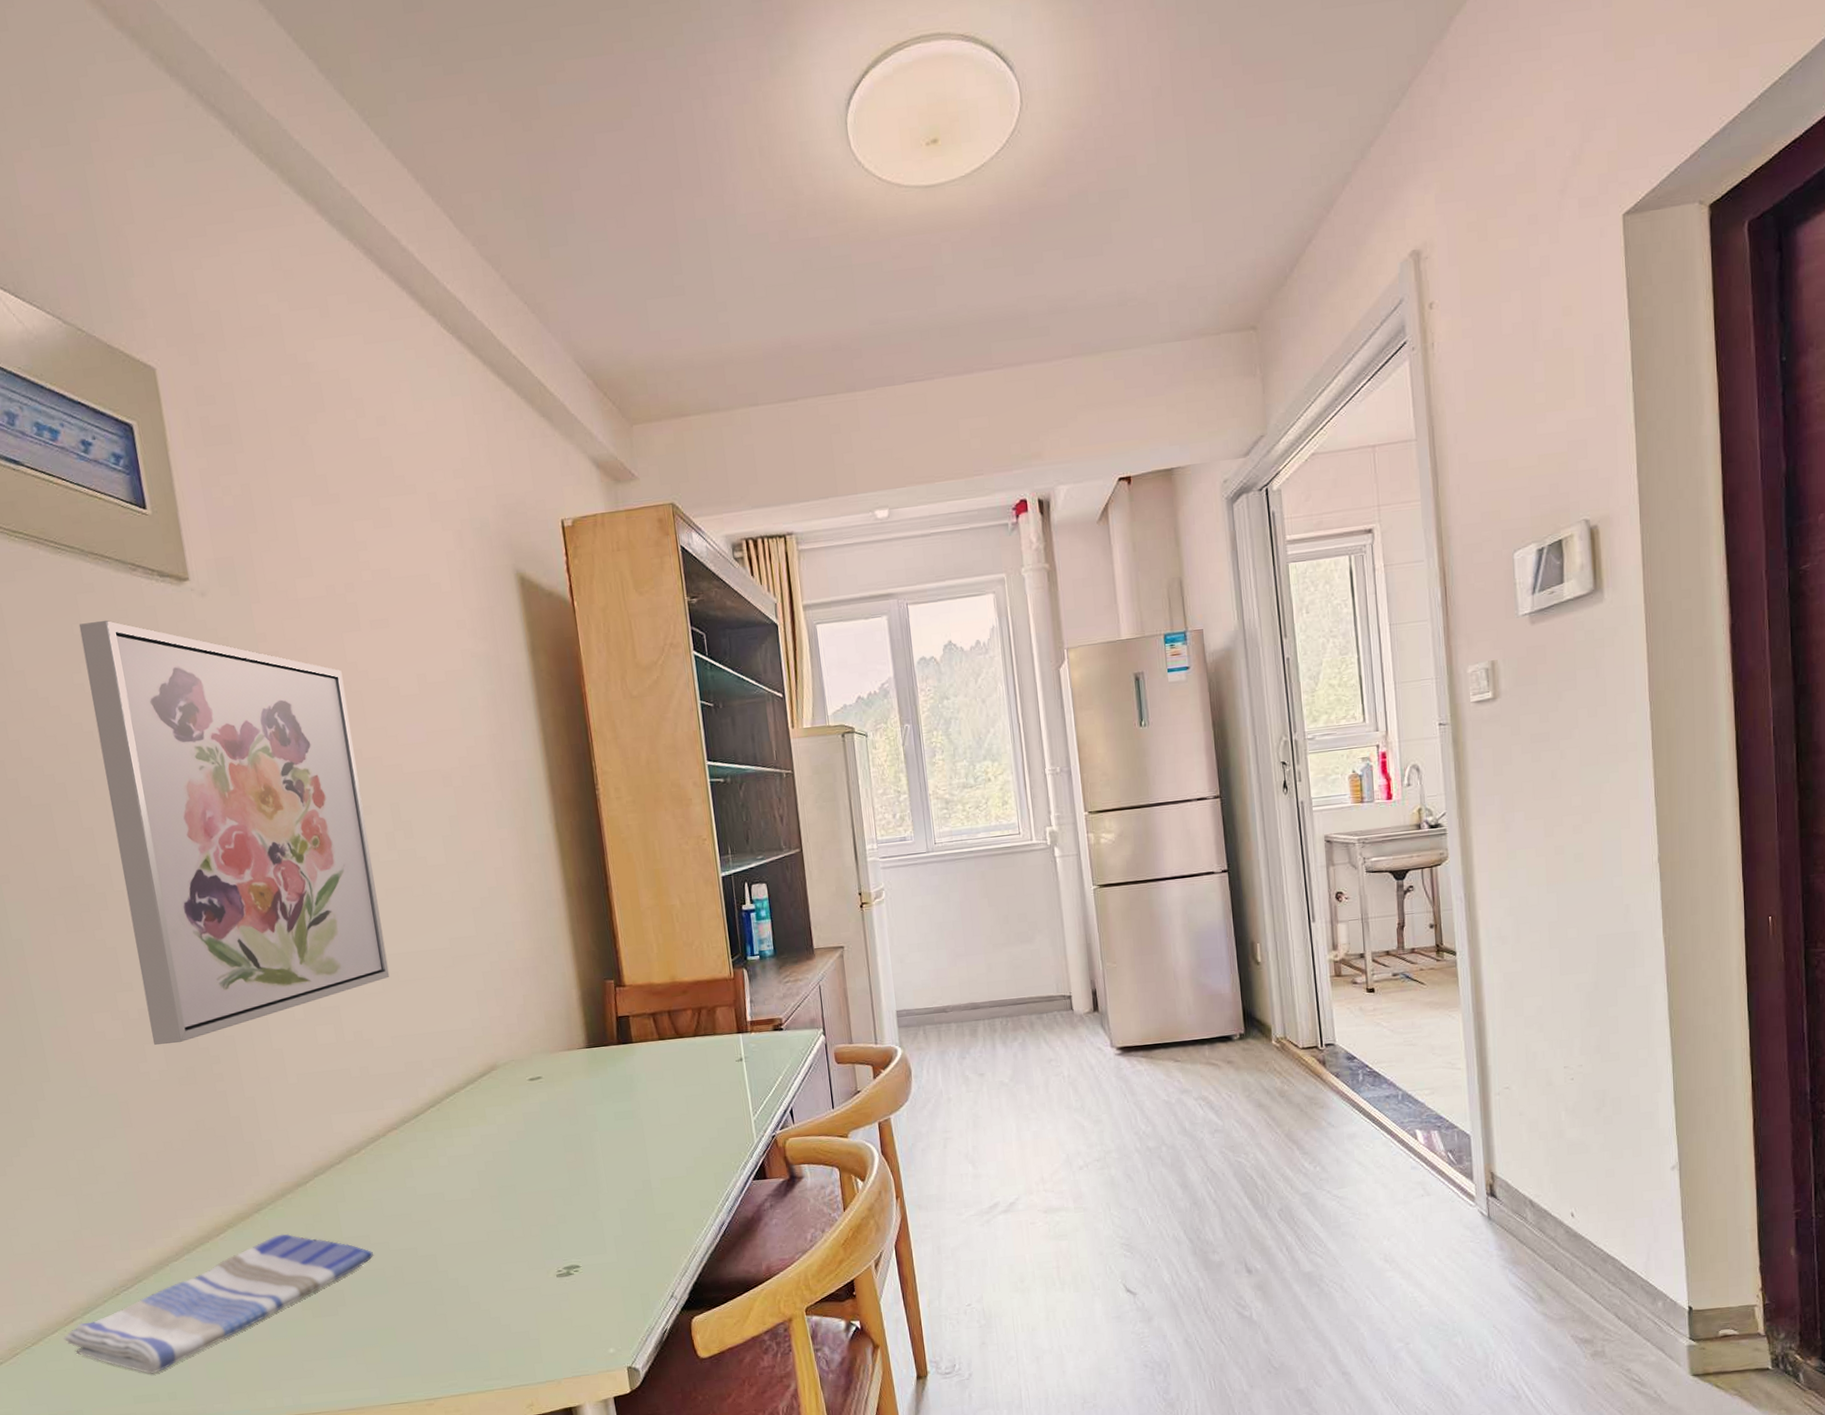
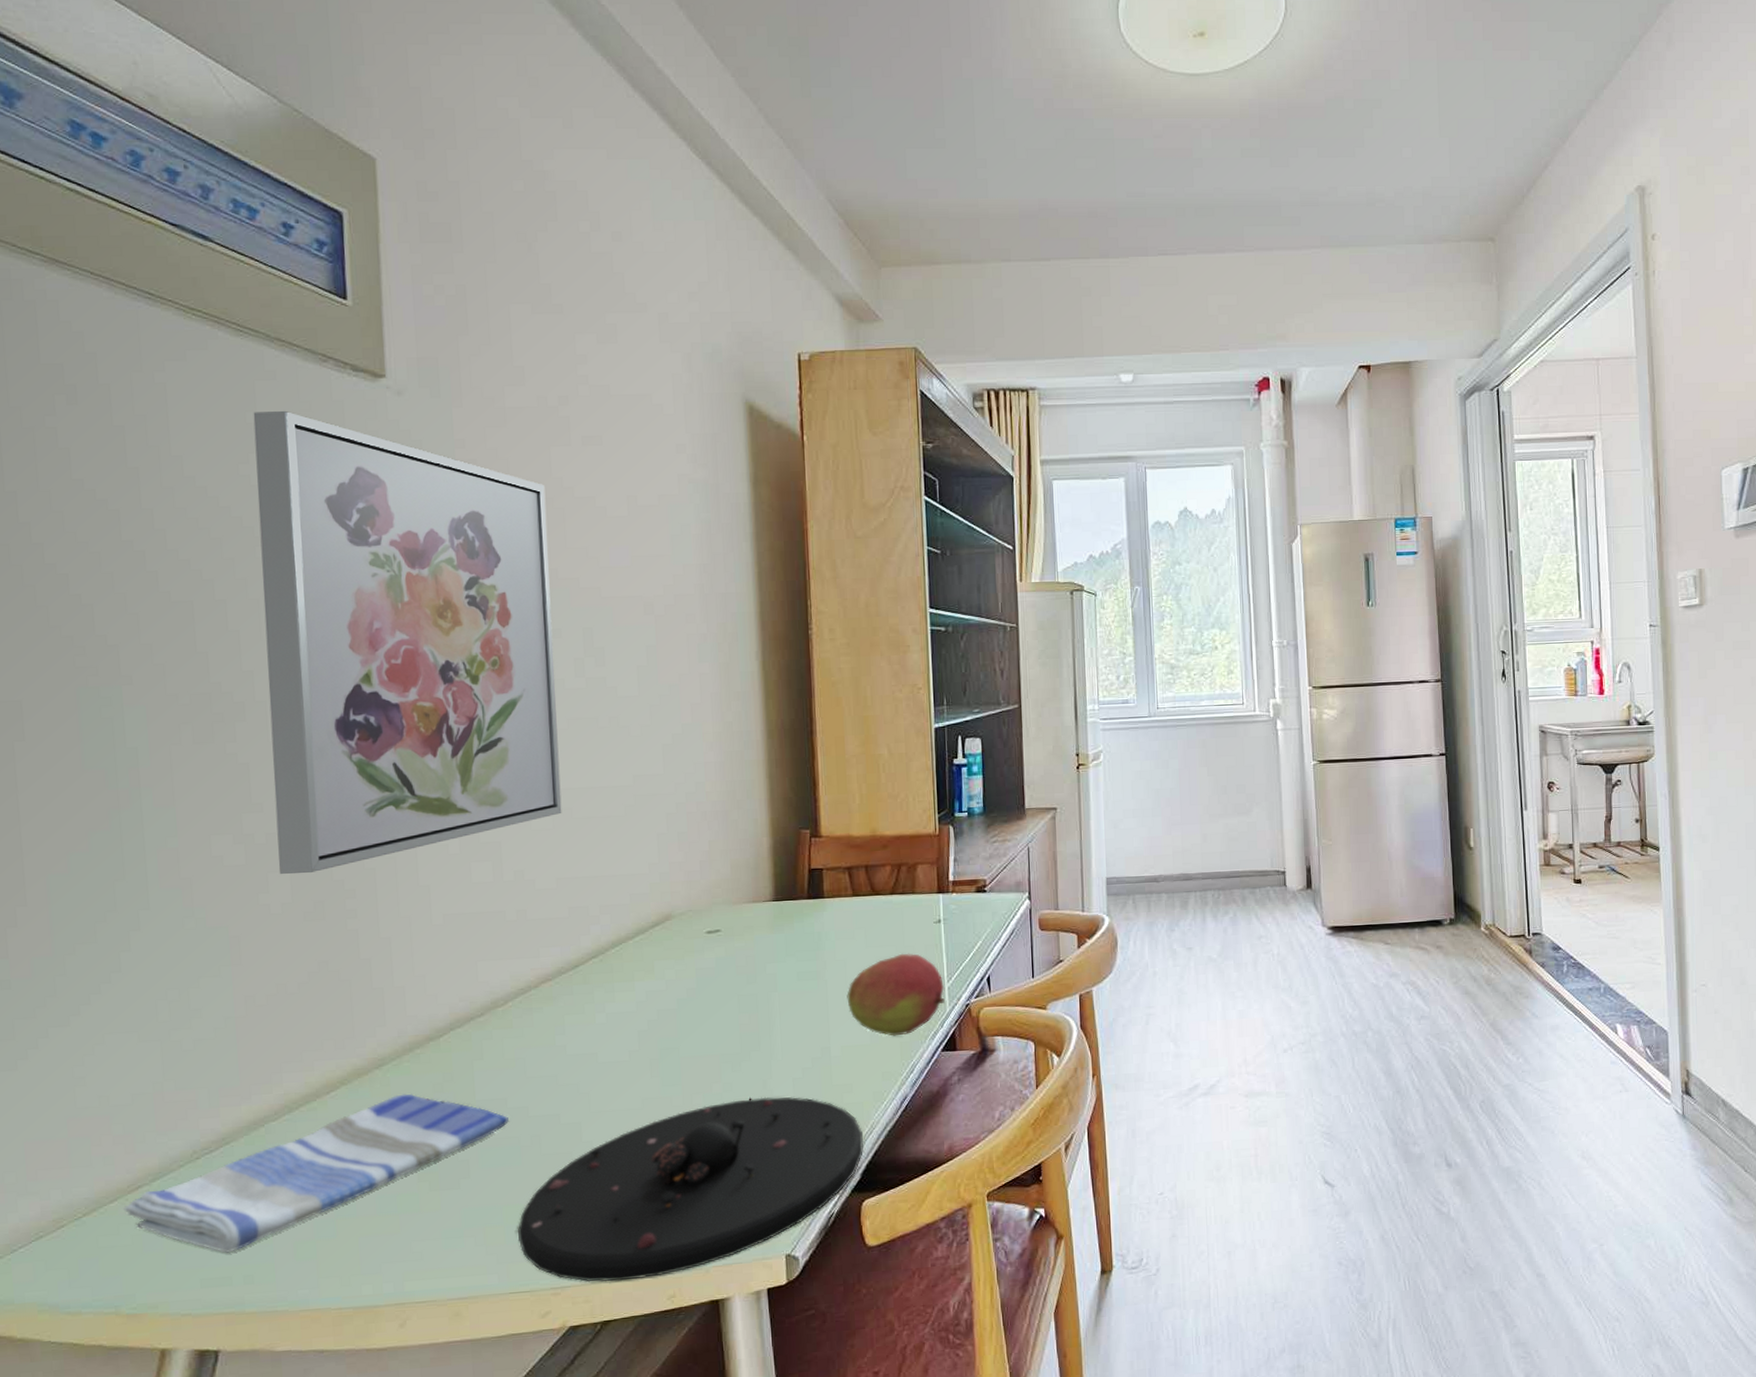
plate: none [391,1226,689,1394] -> present [518,1096,864,1282]
fruit: none [661,1090,752,1168] -> present [847,953,945,1036]

